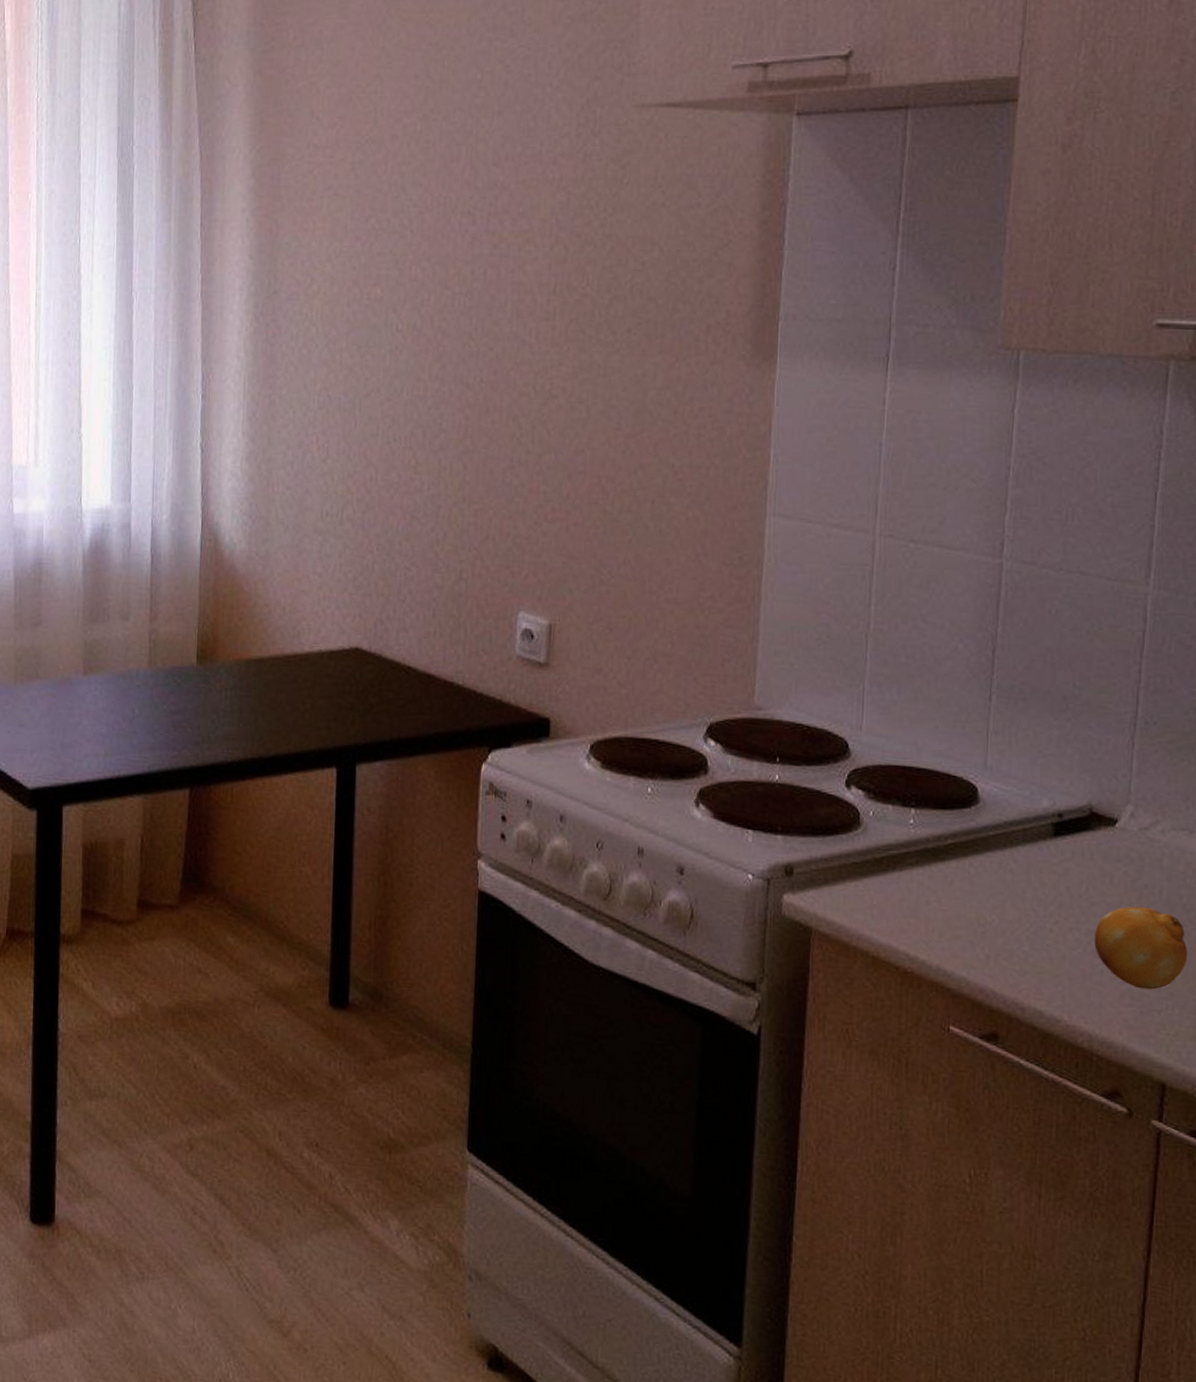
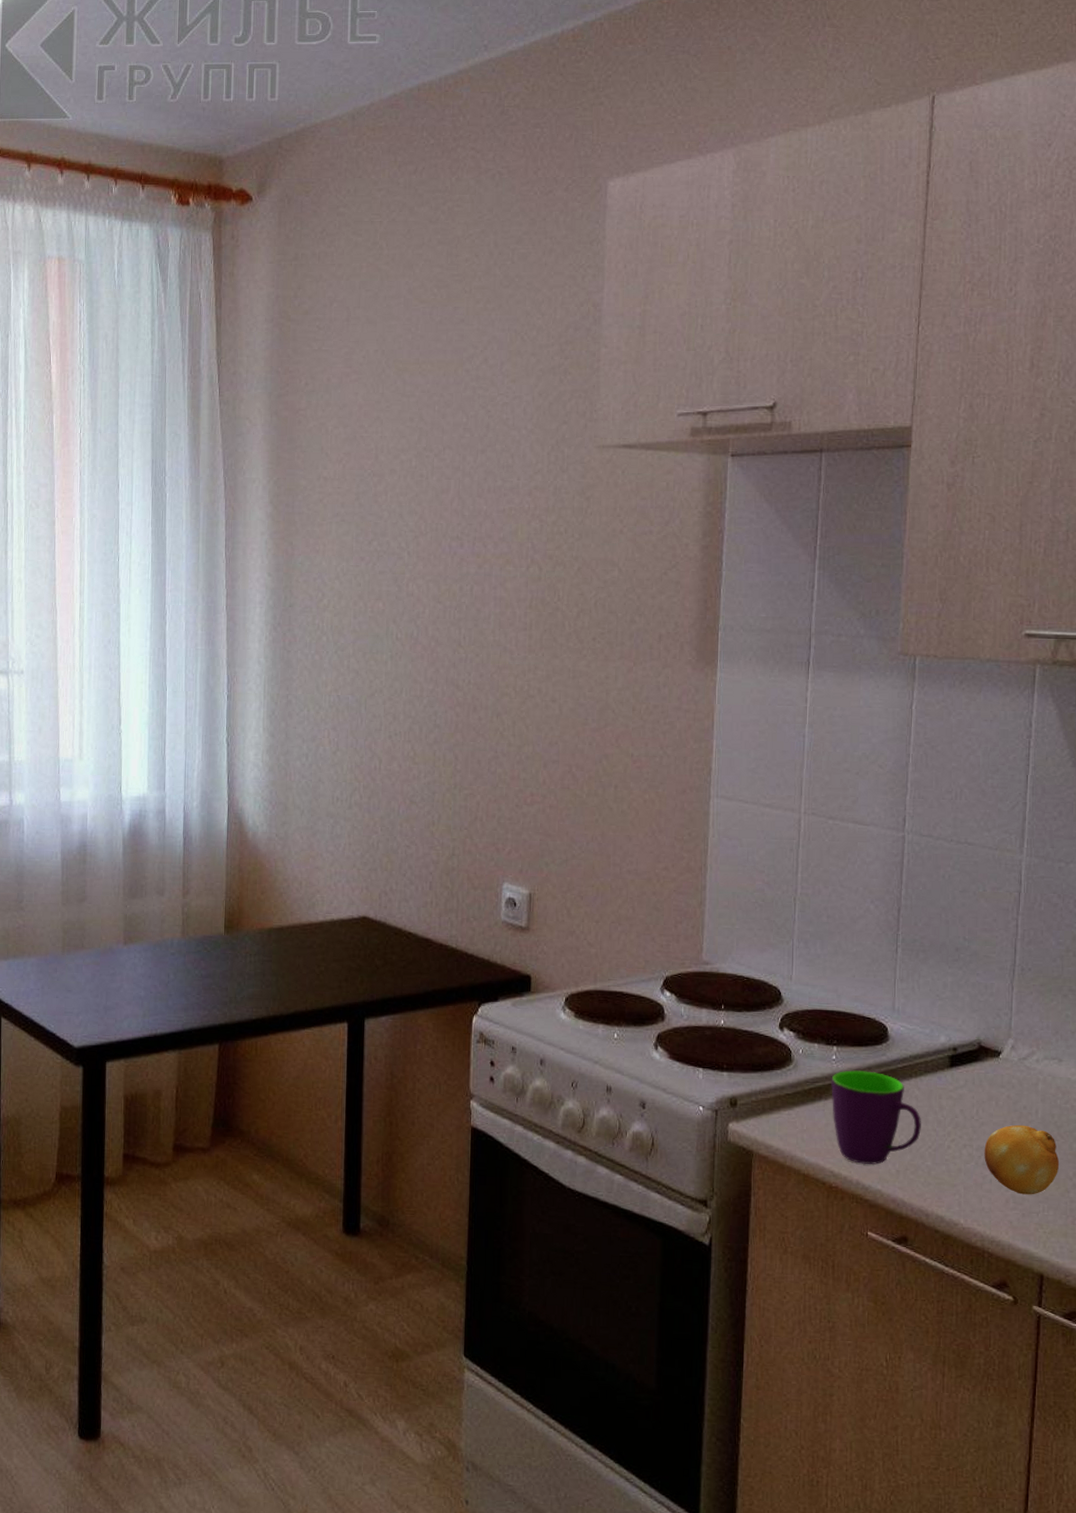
mug: none [907,837,1017,948] -> present [831,1070,921,1165]

